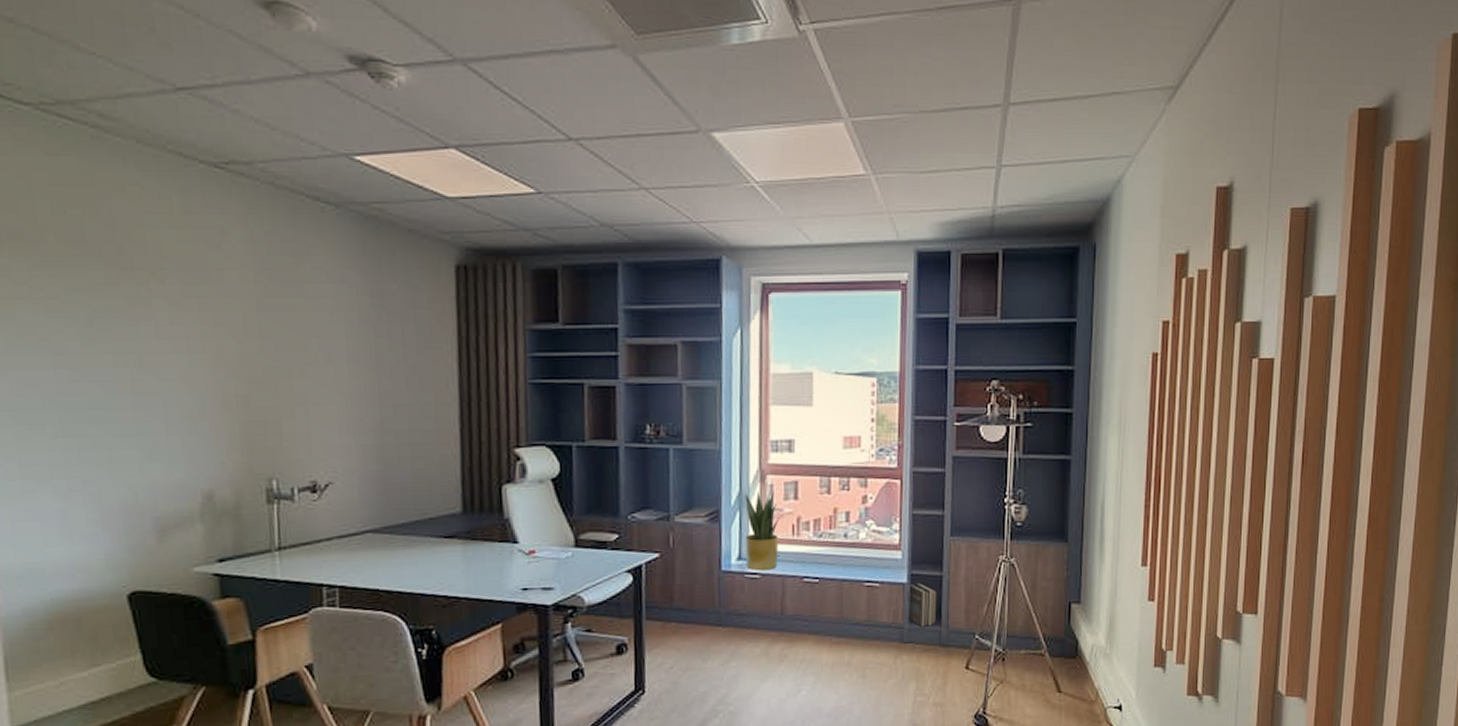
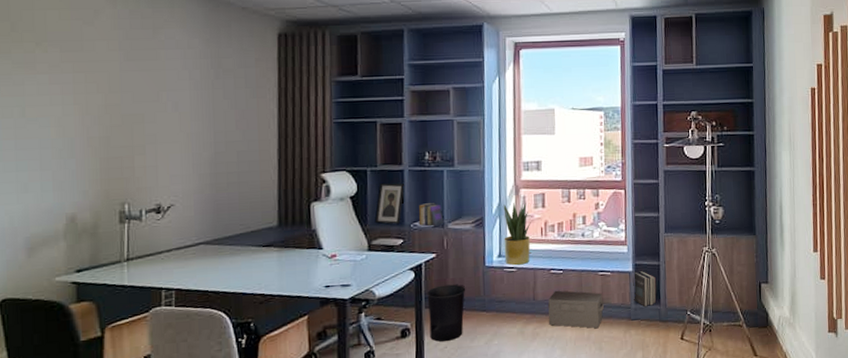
picture frame: none [582,463,619,515] -> present [374,183,404,224]
books: none [637,489,670,519] -> present [418,203,444,227]
waste bin: none [648,592,697,661] -> present [427,284,466,342]
storage box: none [798,603,871,652] -> present [547,290,605,329]

